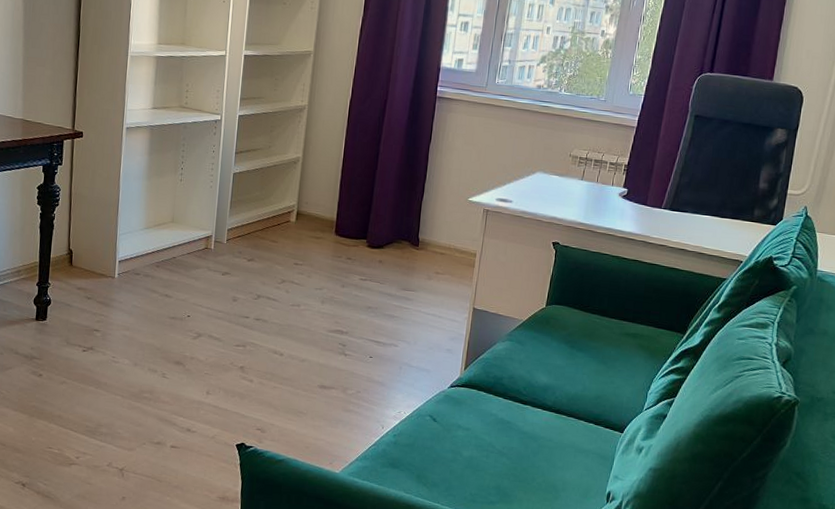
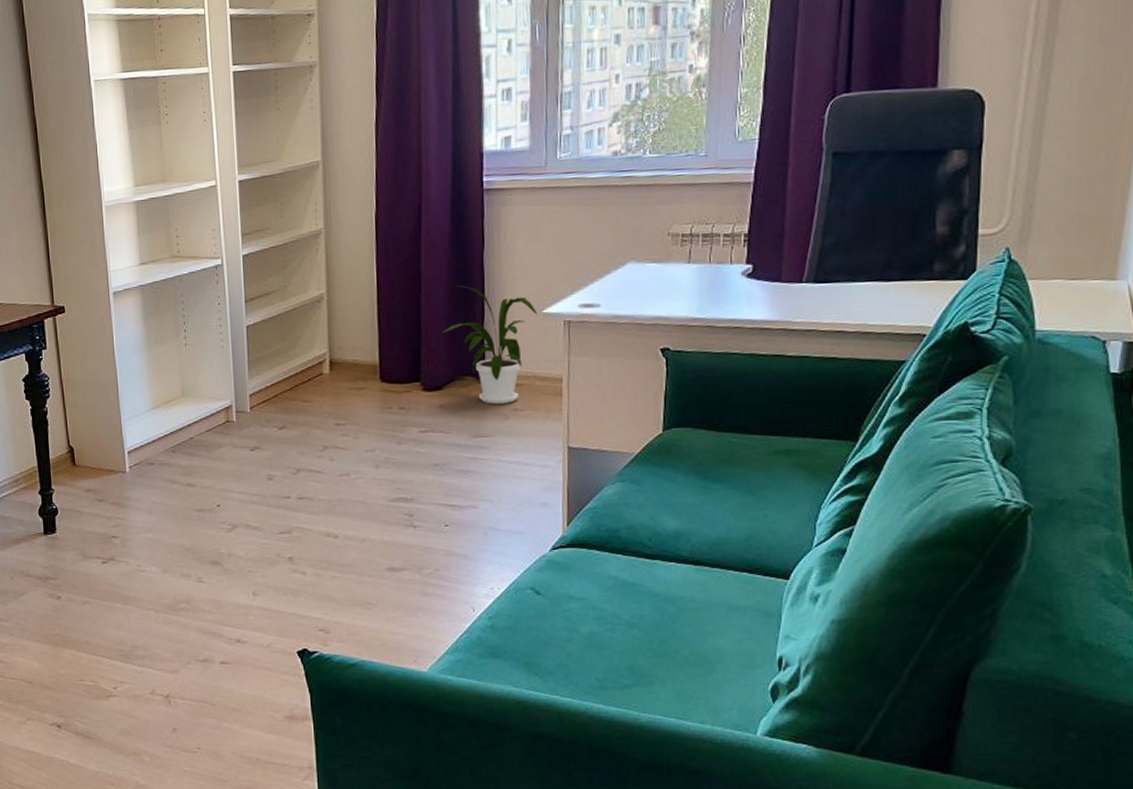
house plant: none [389,168,464,267] -> present [441,285,537,404]

